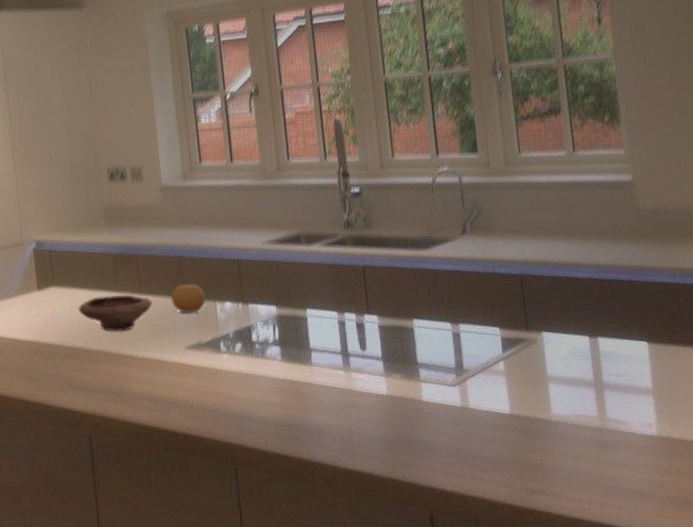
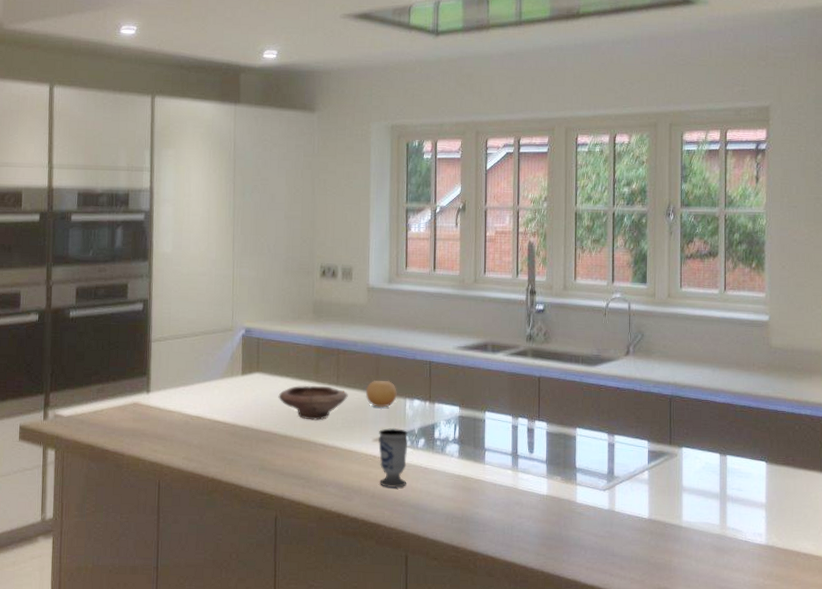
cup: none [190,333,228,398] -> present [378,427,408,488]

